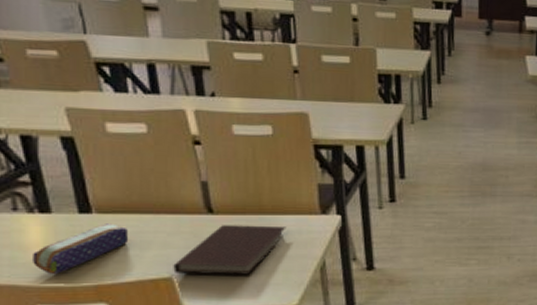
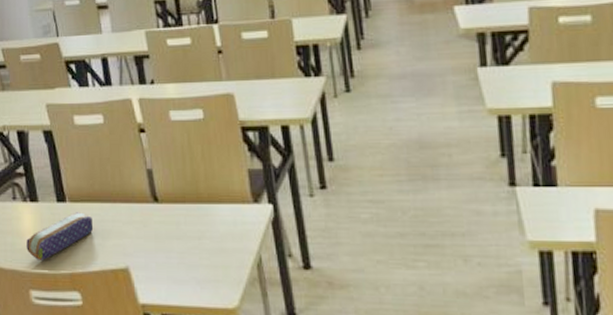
notebook: present [173,225,287,275] -> none [128,214,222,269]

